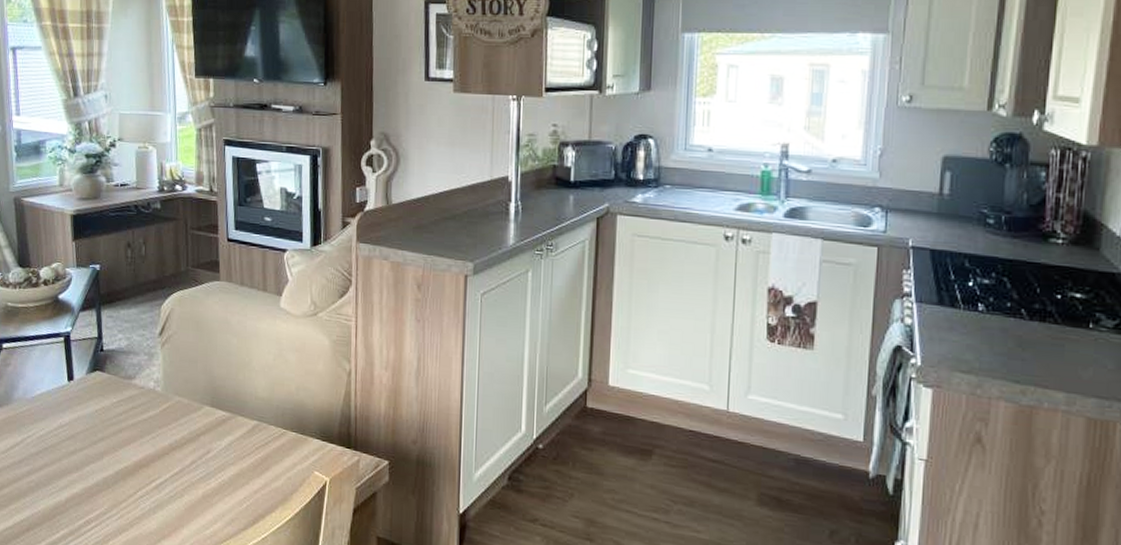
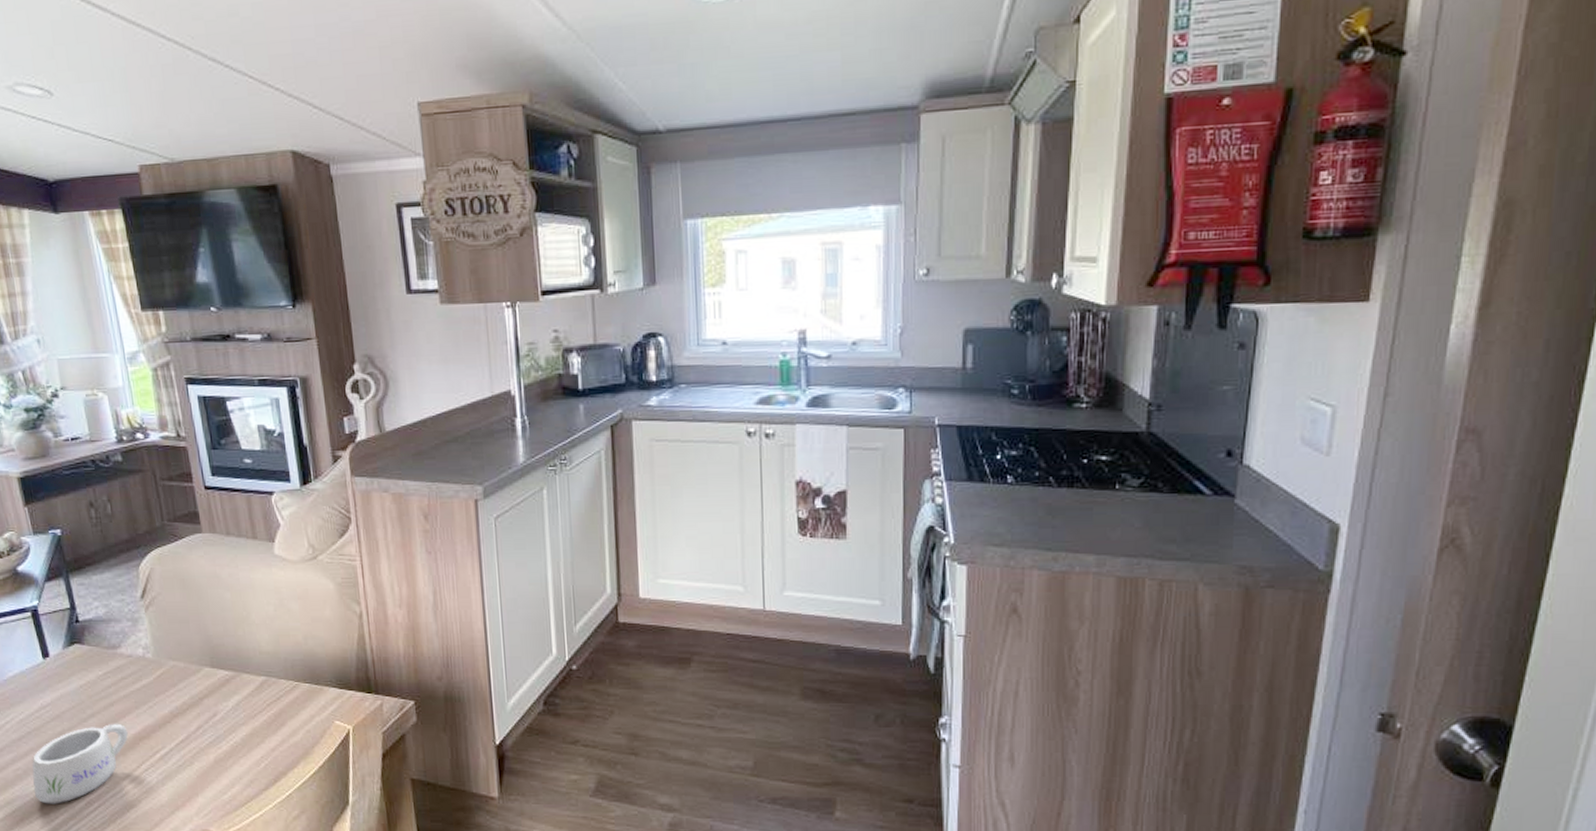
mug: none [43,448,130,519] -> present [32,723,128,804]

